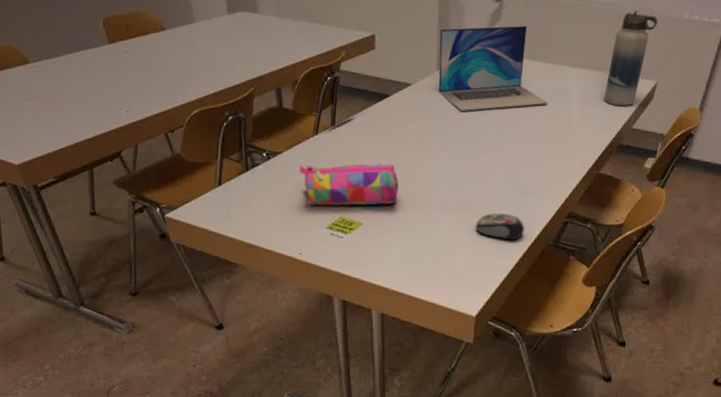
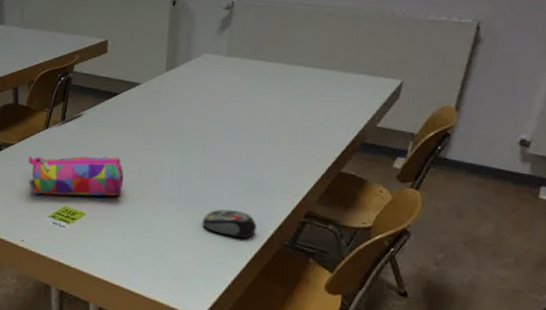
laptop: present [438,25,548,111] -> none [167,29,281,109]
water bottle: present [604,10,658,106] -> none [343,13,400,104]

